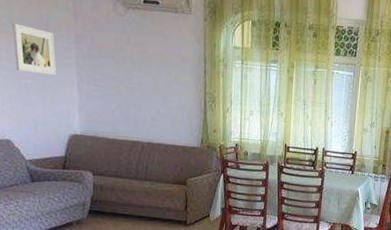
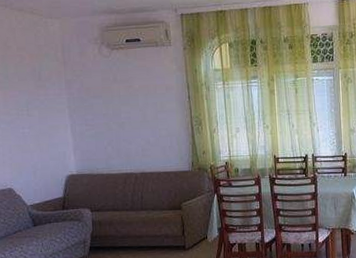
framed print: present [12,22,57,76] -> none [8,78,51,122]

